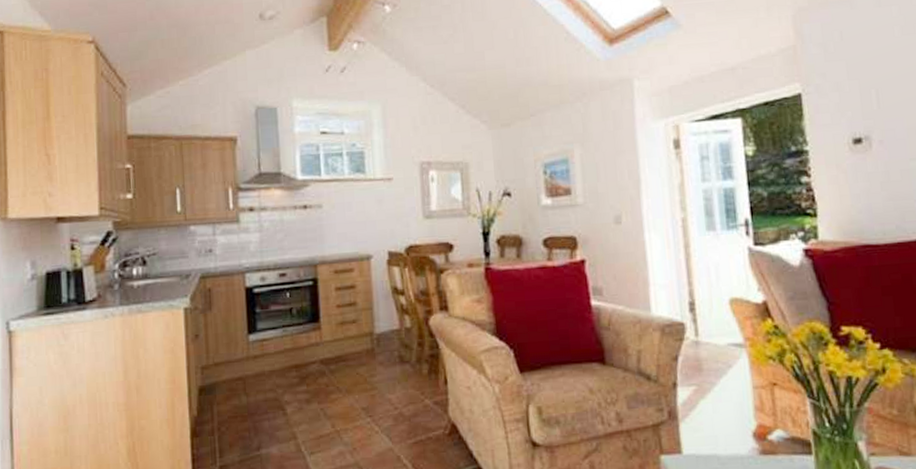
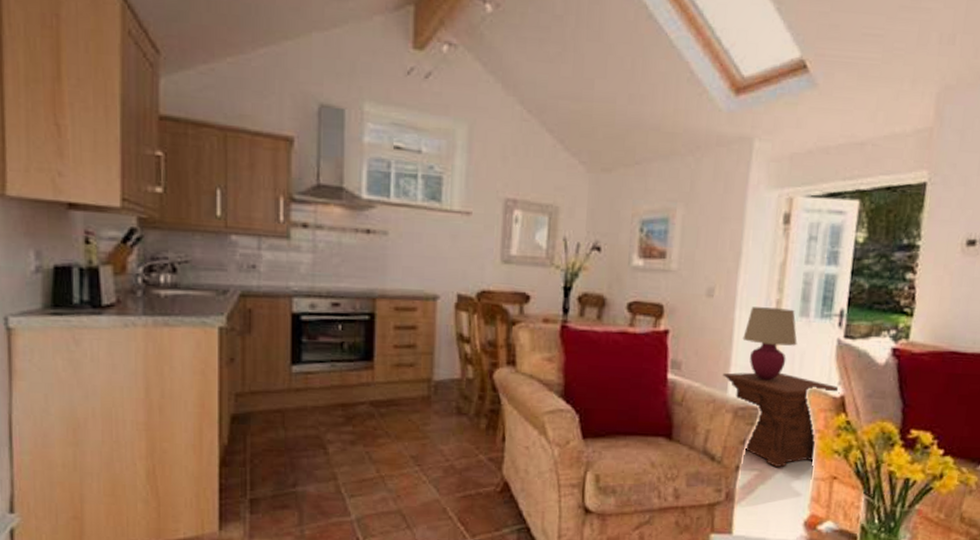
side table: none [644,286,761,380] -> present [723,372,840,467]
table lamp: none [656,225,710,296] -> present [743,307,797,381]

